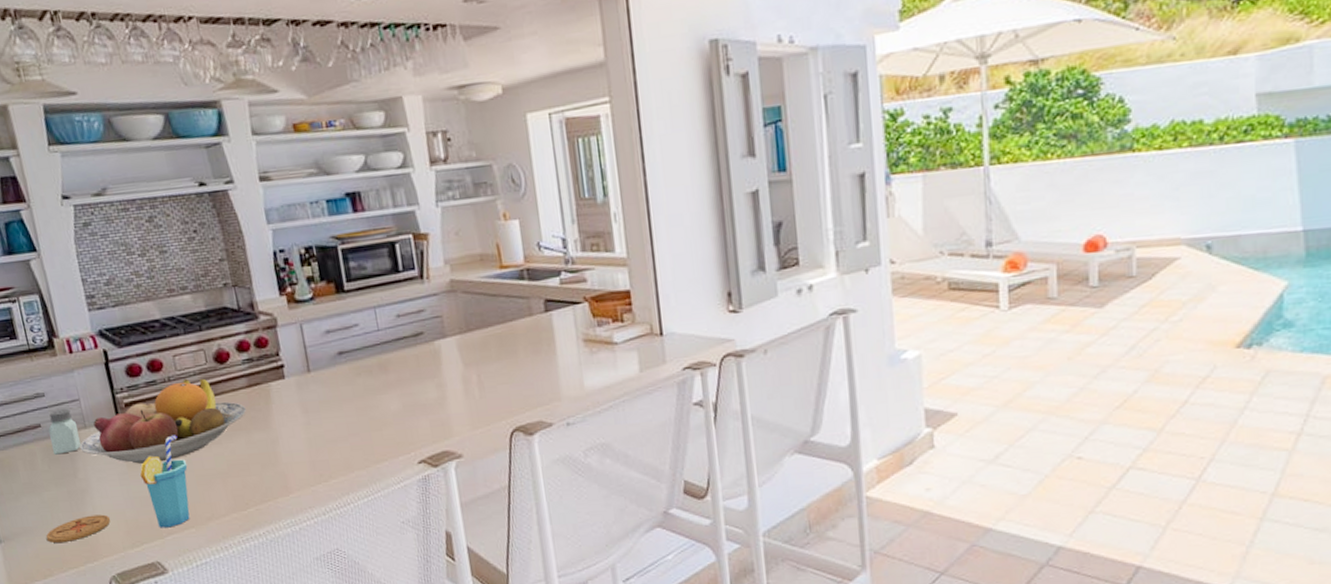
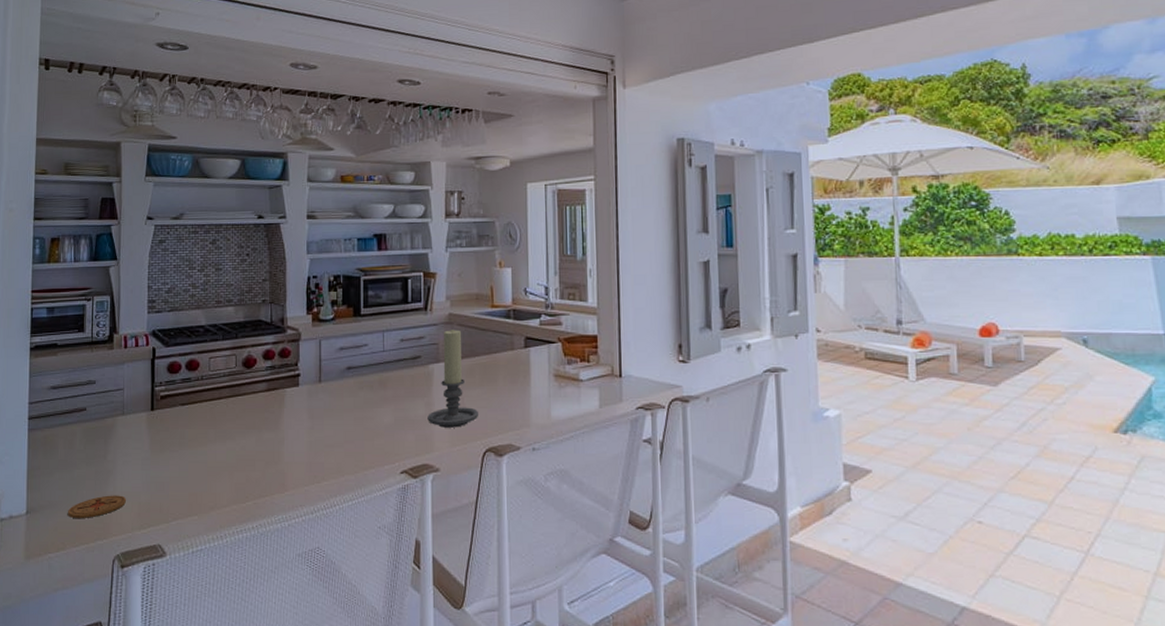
saltshaker: present [48,408,81,455] -> none [91,395,117,437]
fruit bowl: present [79,378,246,464] -> none [115,378,261,452]
cup: present [140,435,190,528] -> none [161,428,202,513]
candle holder: none [440,298,501,410] -> present [427,330,479,428]

